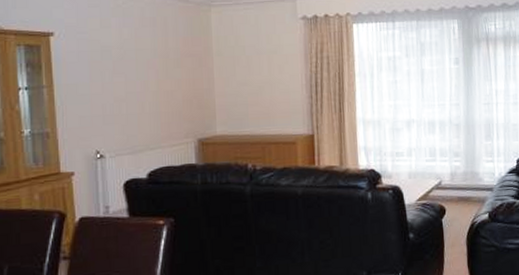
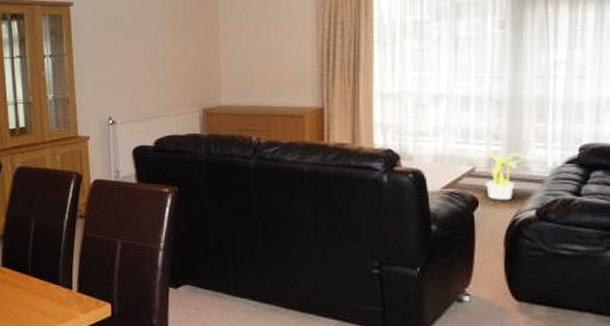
potted plant: none [440,166,483,208] -> present [473,150,531,201]

